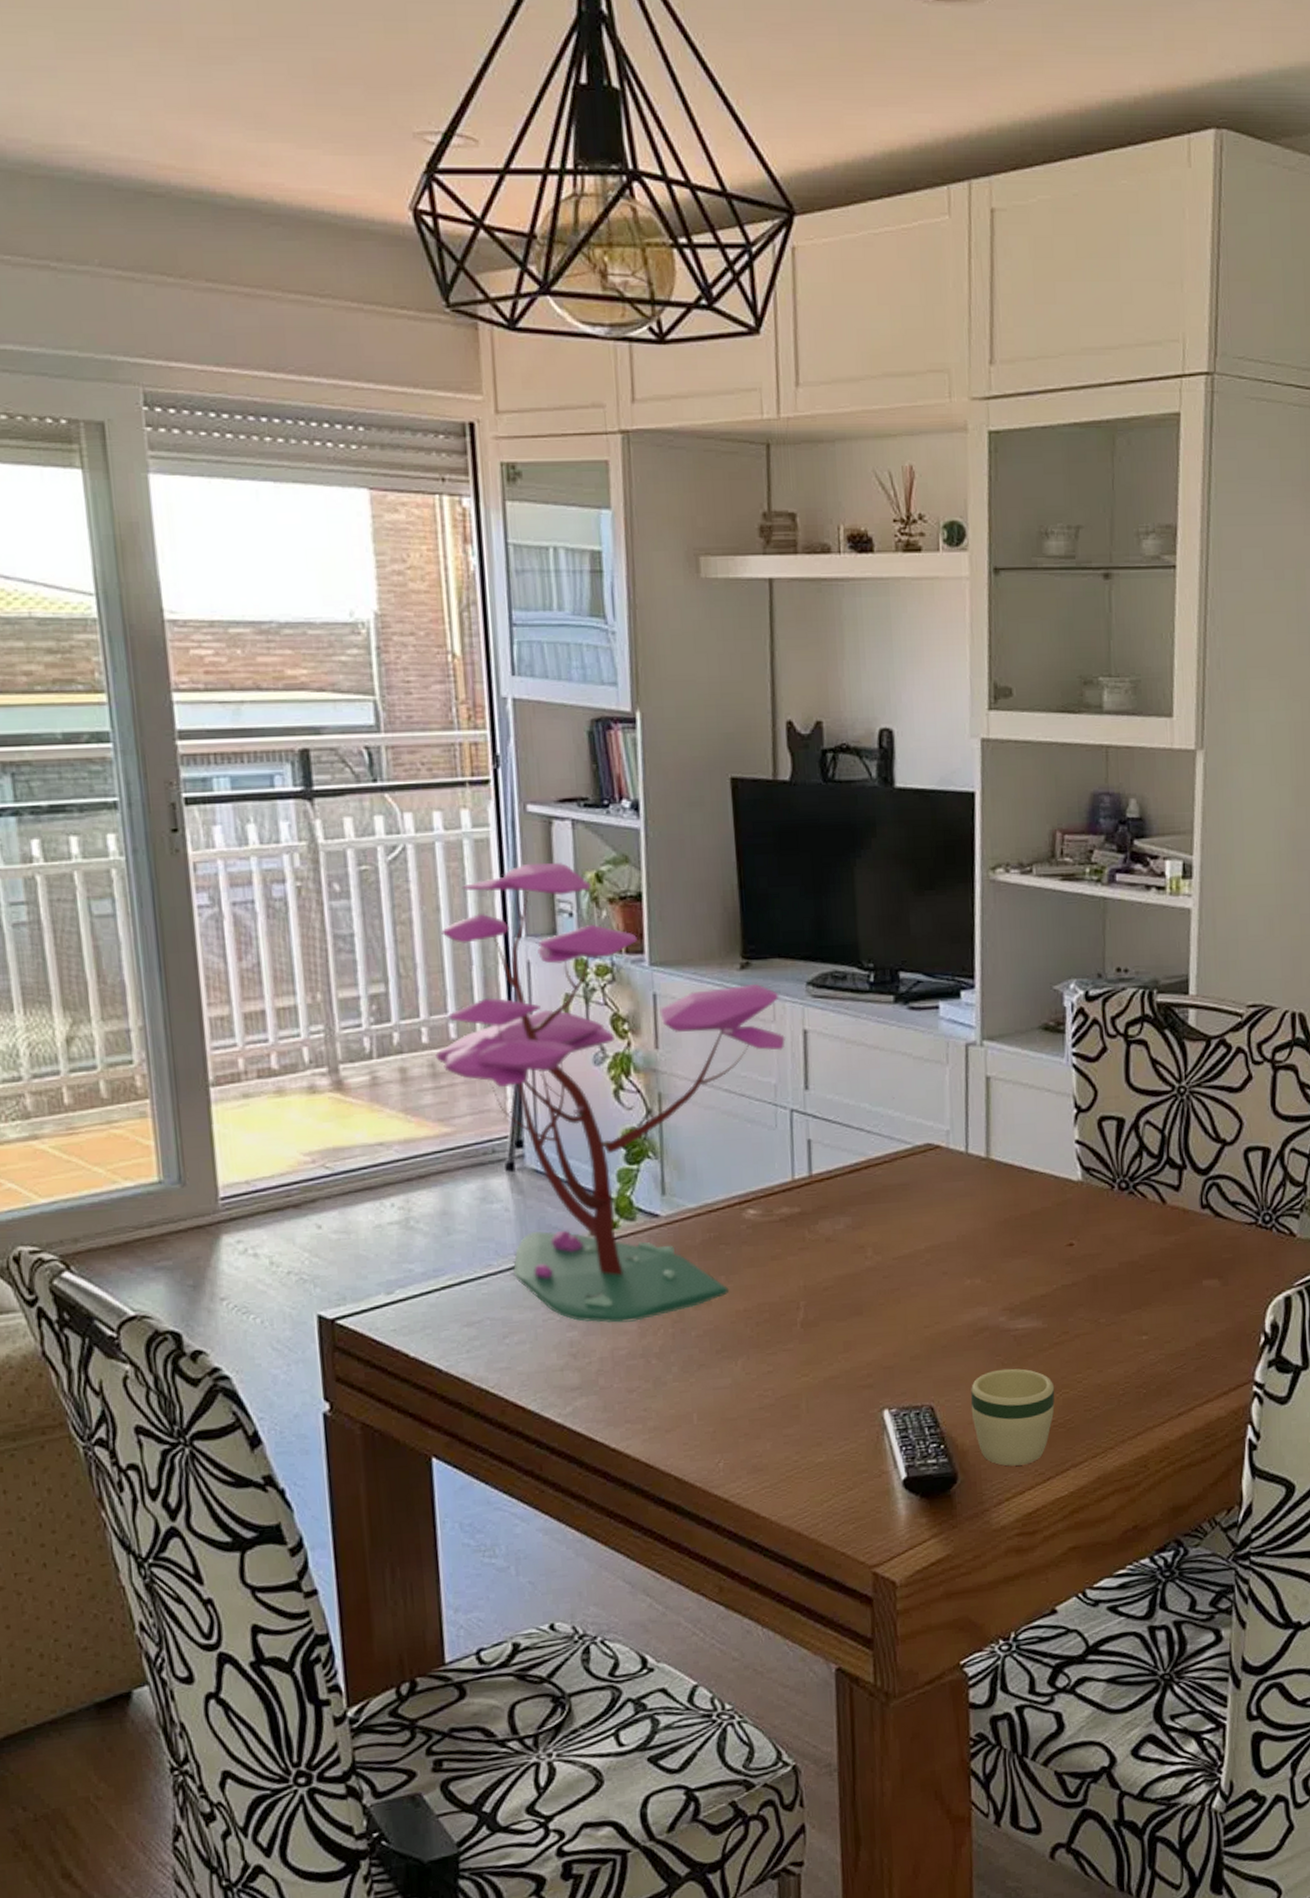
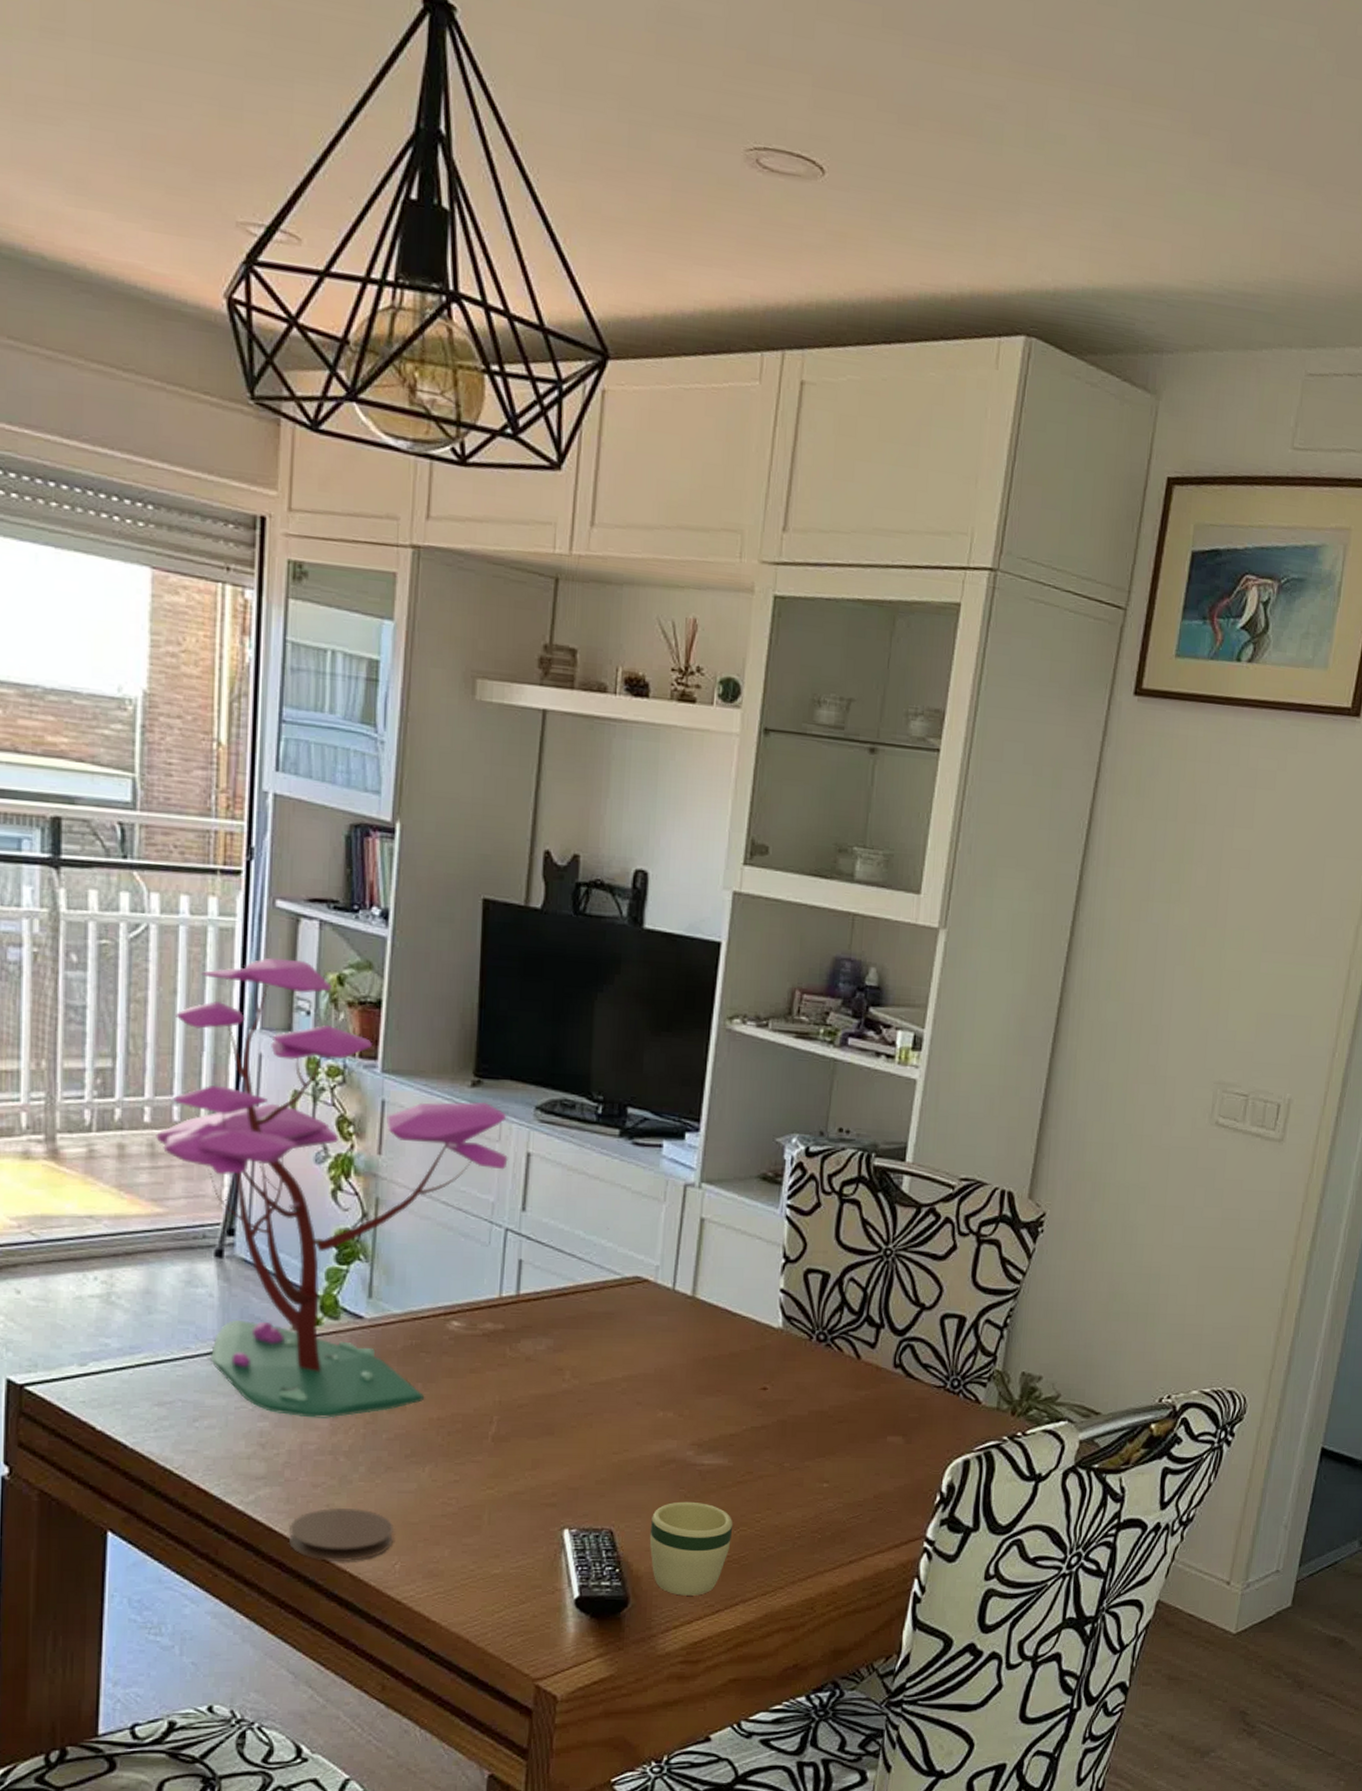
coaster: none [608,1410,714,1467] -> present [288,1507,393,1562]

